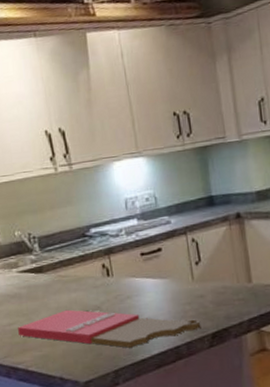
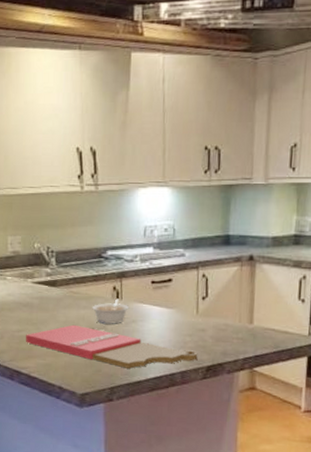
legume: none [83,276,122,304] -> present [92,298,130,324]

